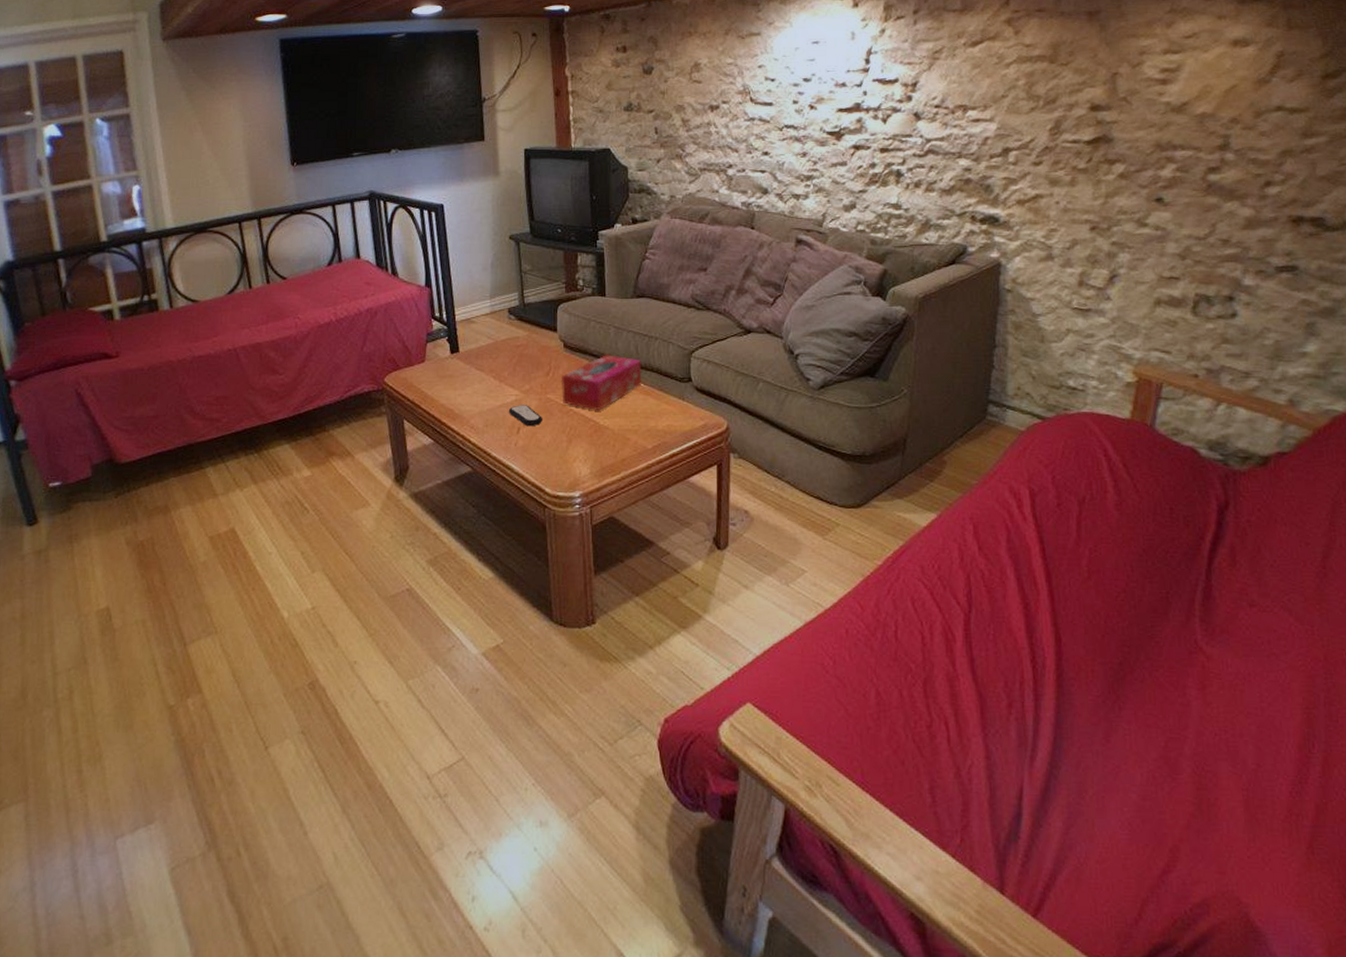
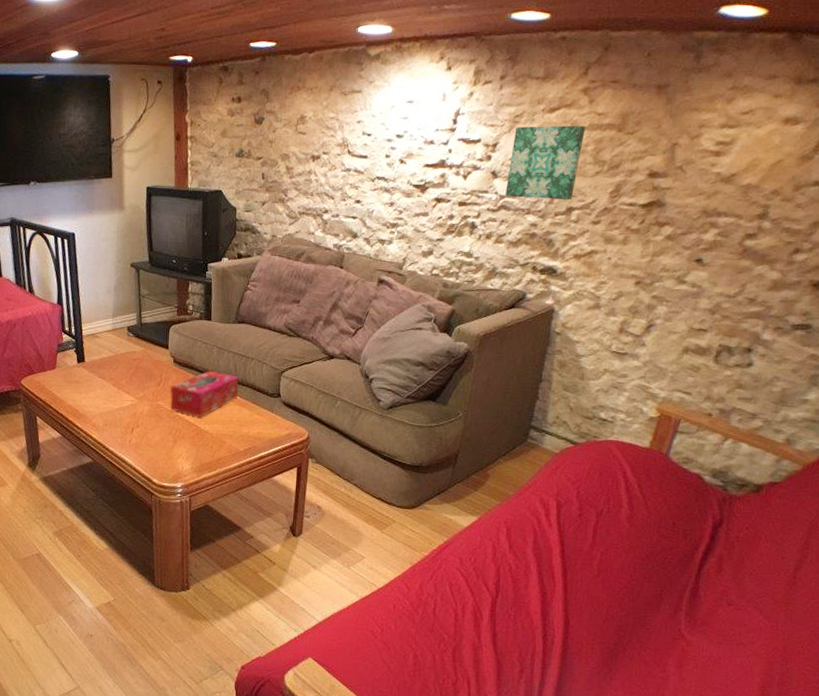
remote control: present [508,405,542,427] -> none [124,409,153,428]
wall art: none [931,58,1014,140] -> present [505,125,585,200]

